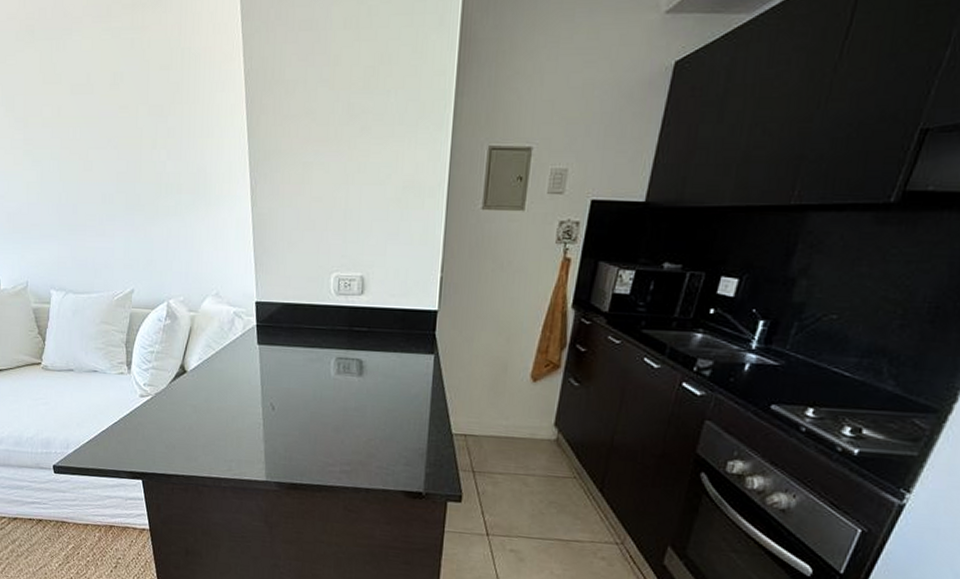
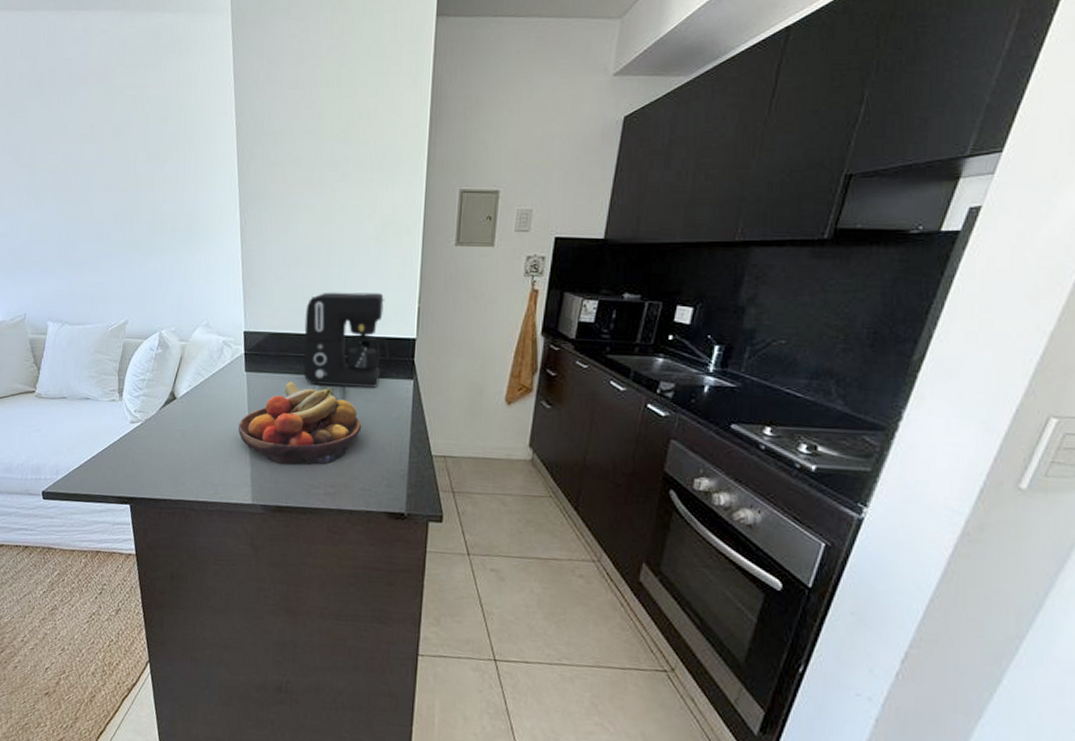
fruit bowl: none [251,354,380,442] -> present [238,380,362,465]
coffee maker: none [318,259,409,363] -> present [303,292,389,388]

